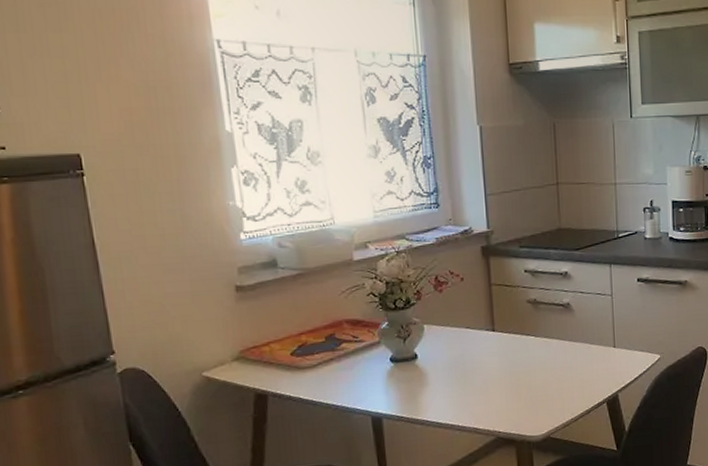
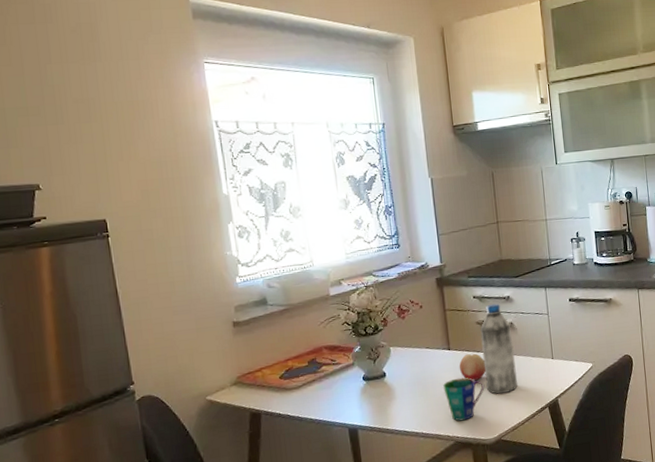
cup: none [485,364,534,414] -> present [443,377,485,421]
fruit: none [504,336,535,368] -> present [459,353,486,380]
water bottle: none [531,279,572,385] -> present [480,303,518,394]

